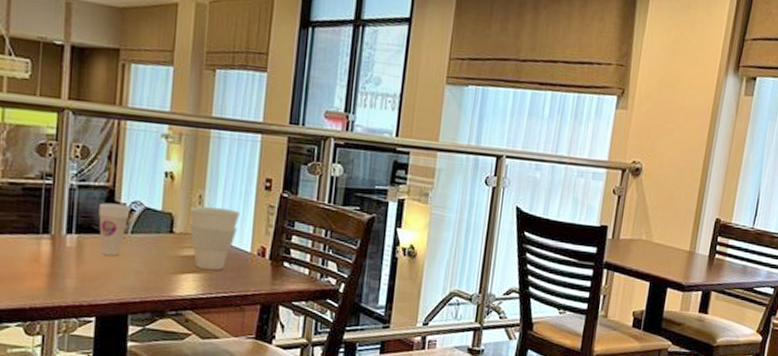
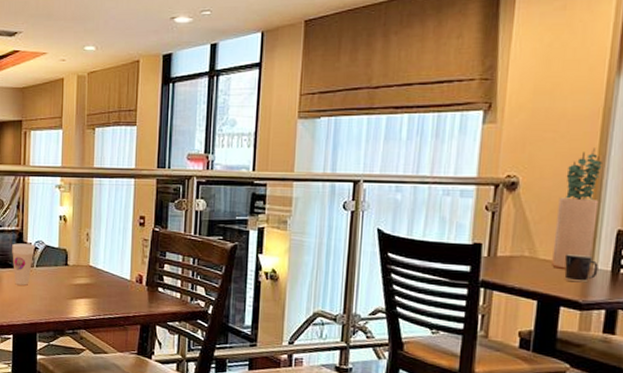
cup: present [189,206,240,271] -> none [80,243,120,296]
vase: none [663,141,709,254] -> present [552,148,603,270]
mug: none [672,238,699,266] -> present [564,253,599,283]

